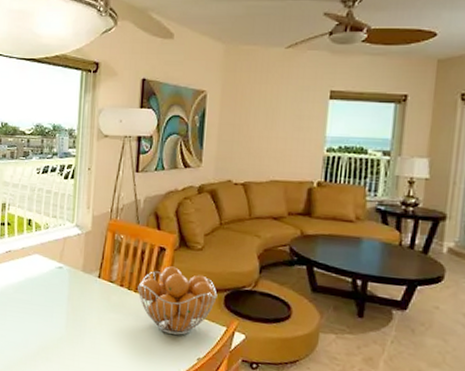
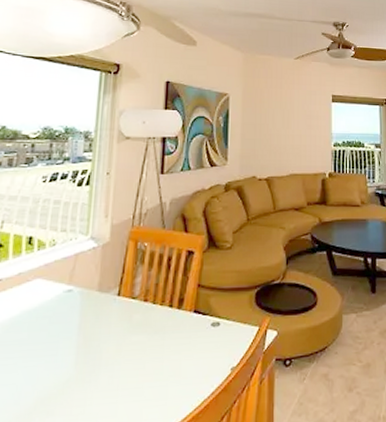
fruit basket: present [138,266,217,335] -> none [164,270,248,347]

